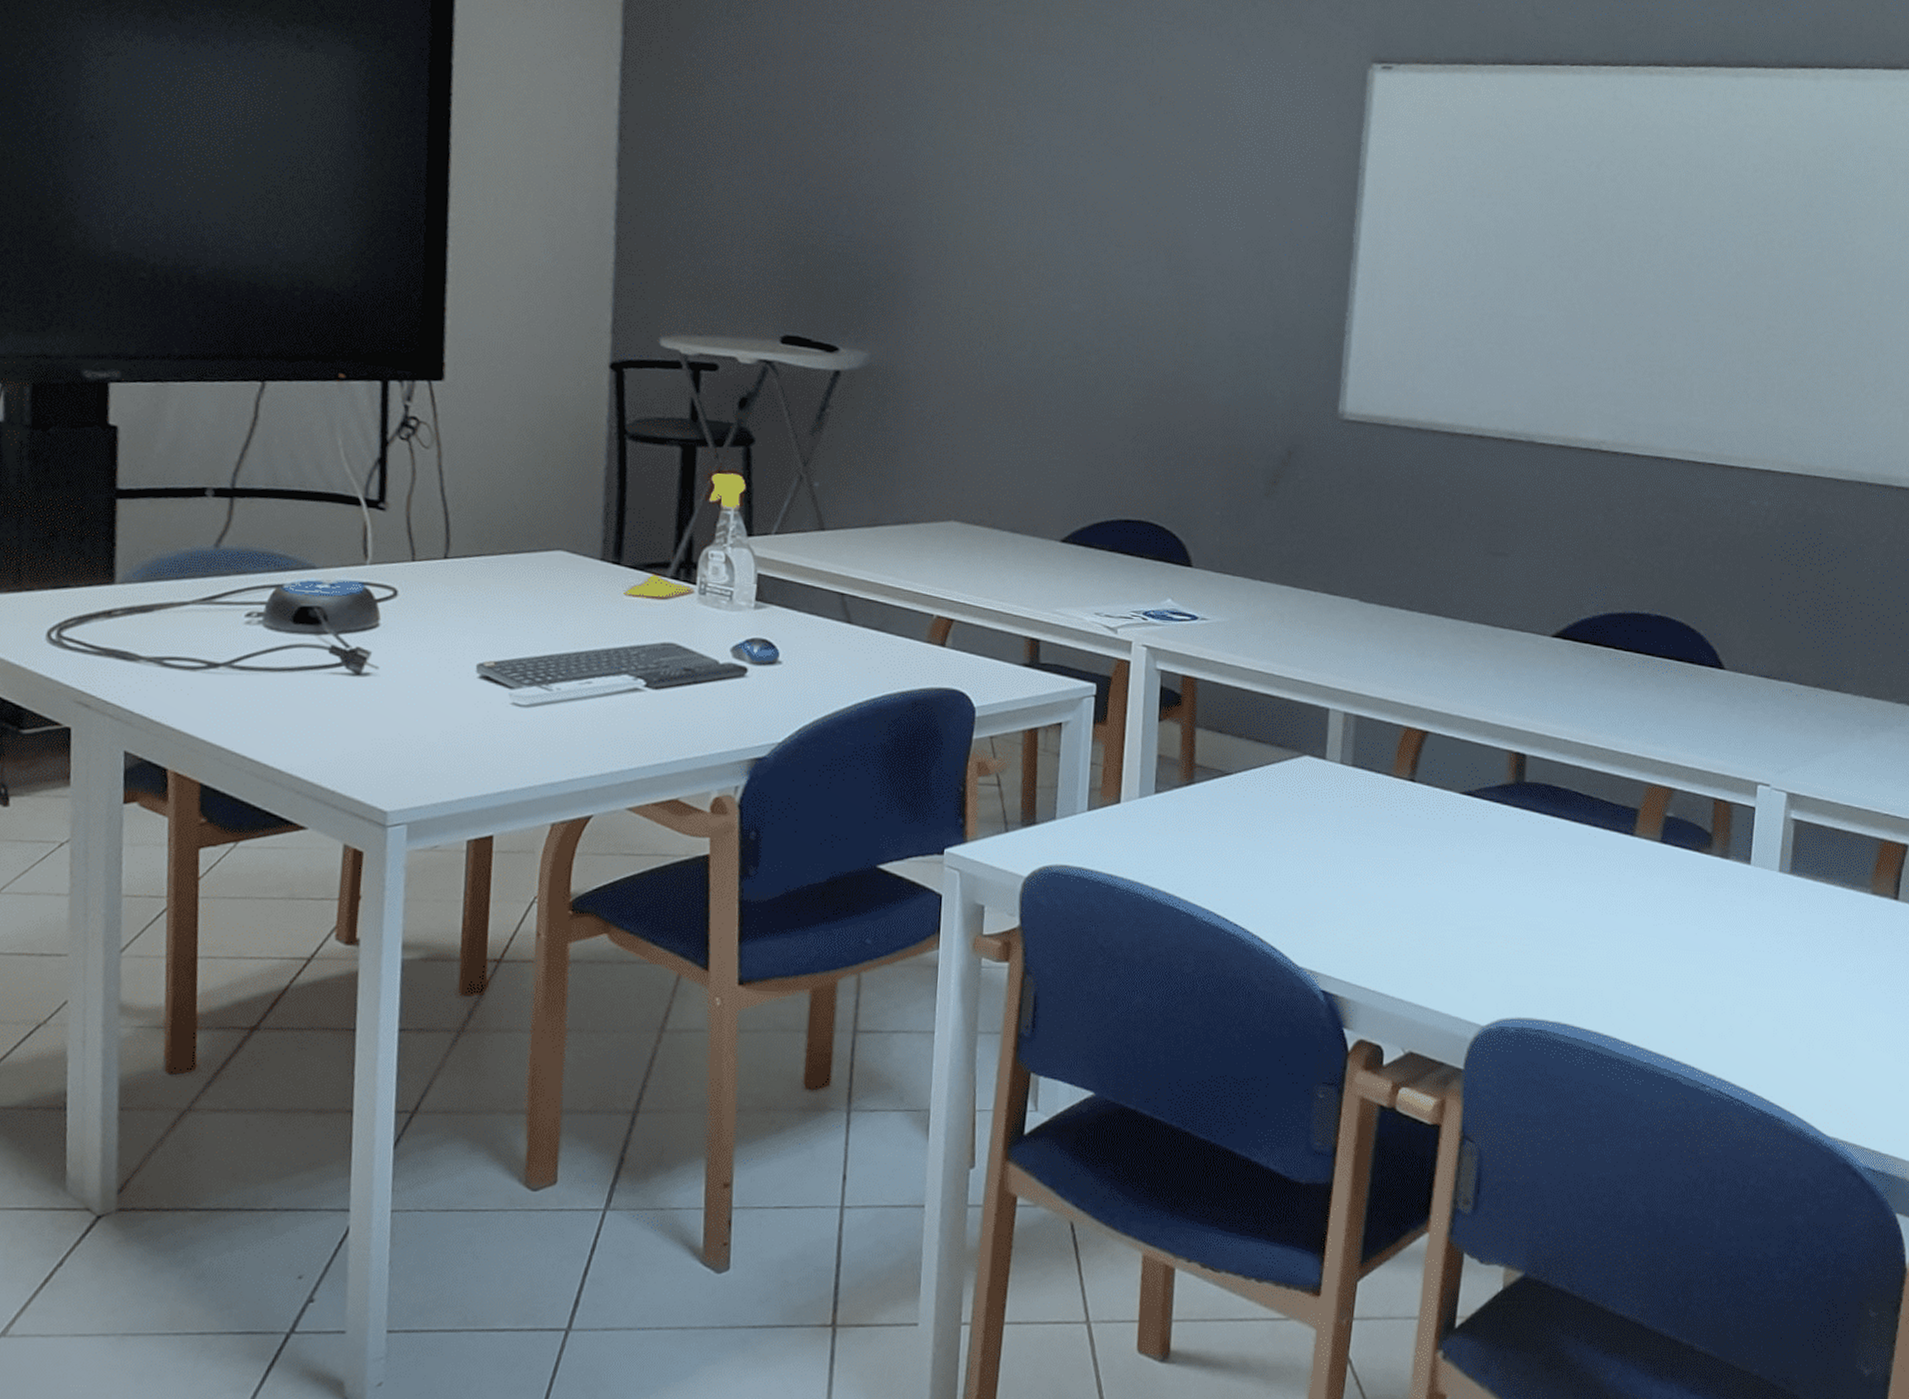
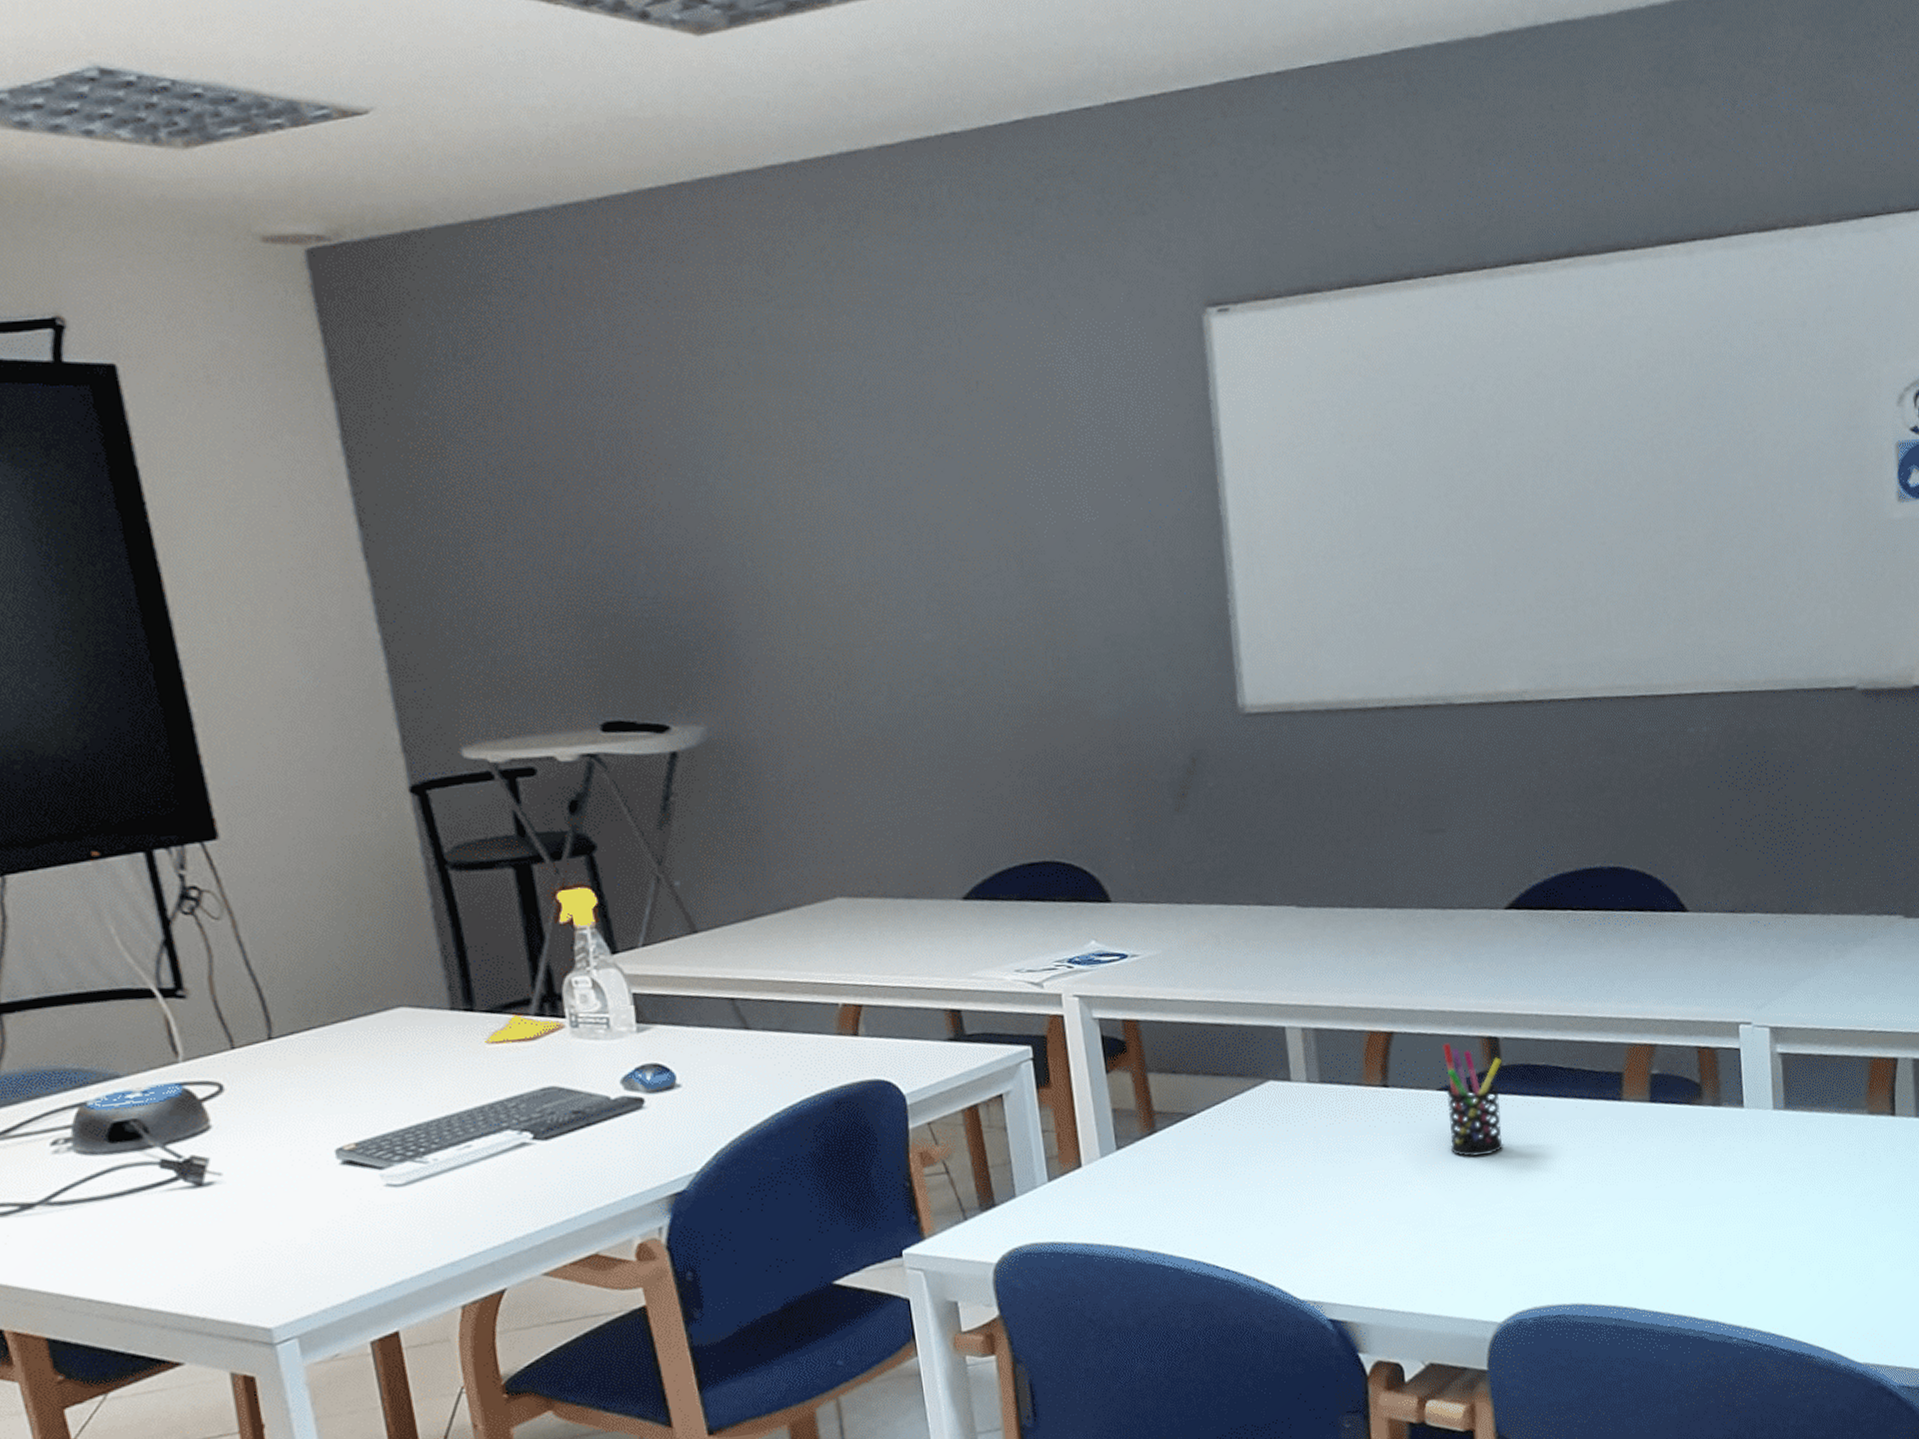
pen holder: none [1463,751,1525,864] -> present [1442,1043,1503,1157]

